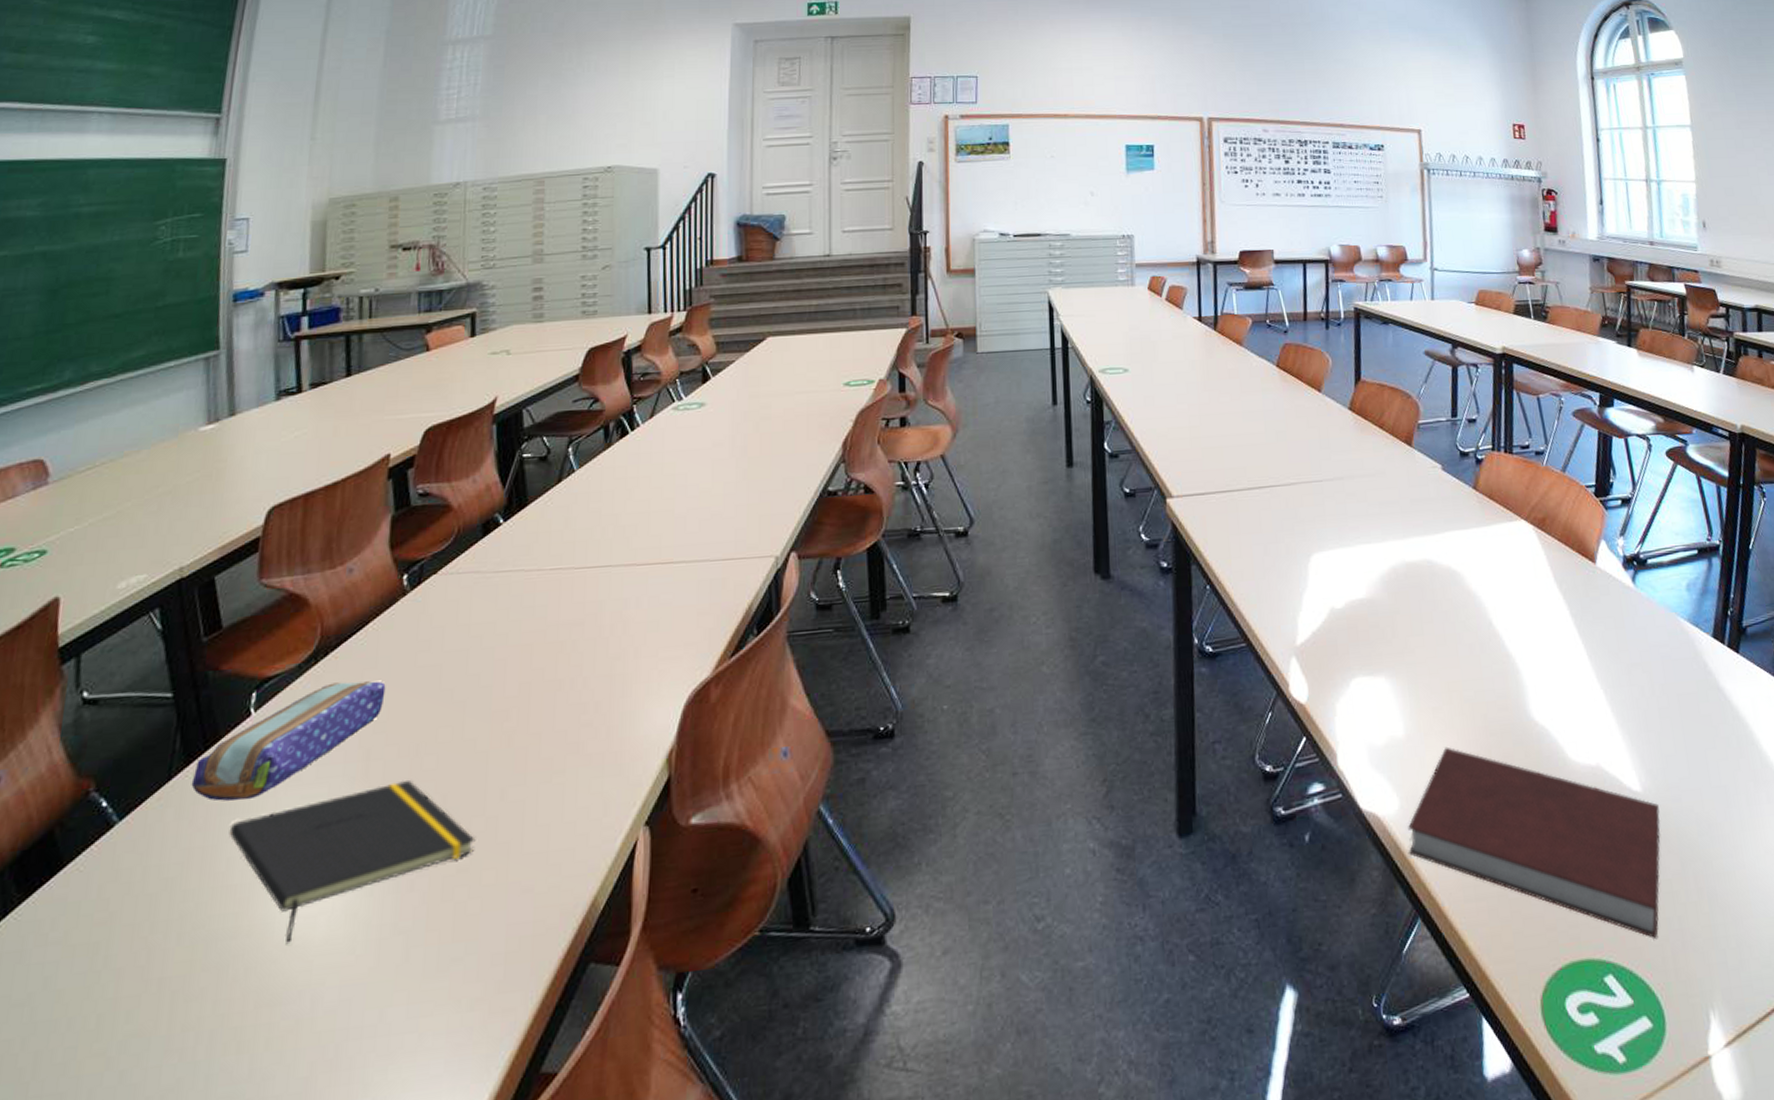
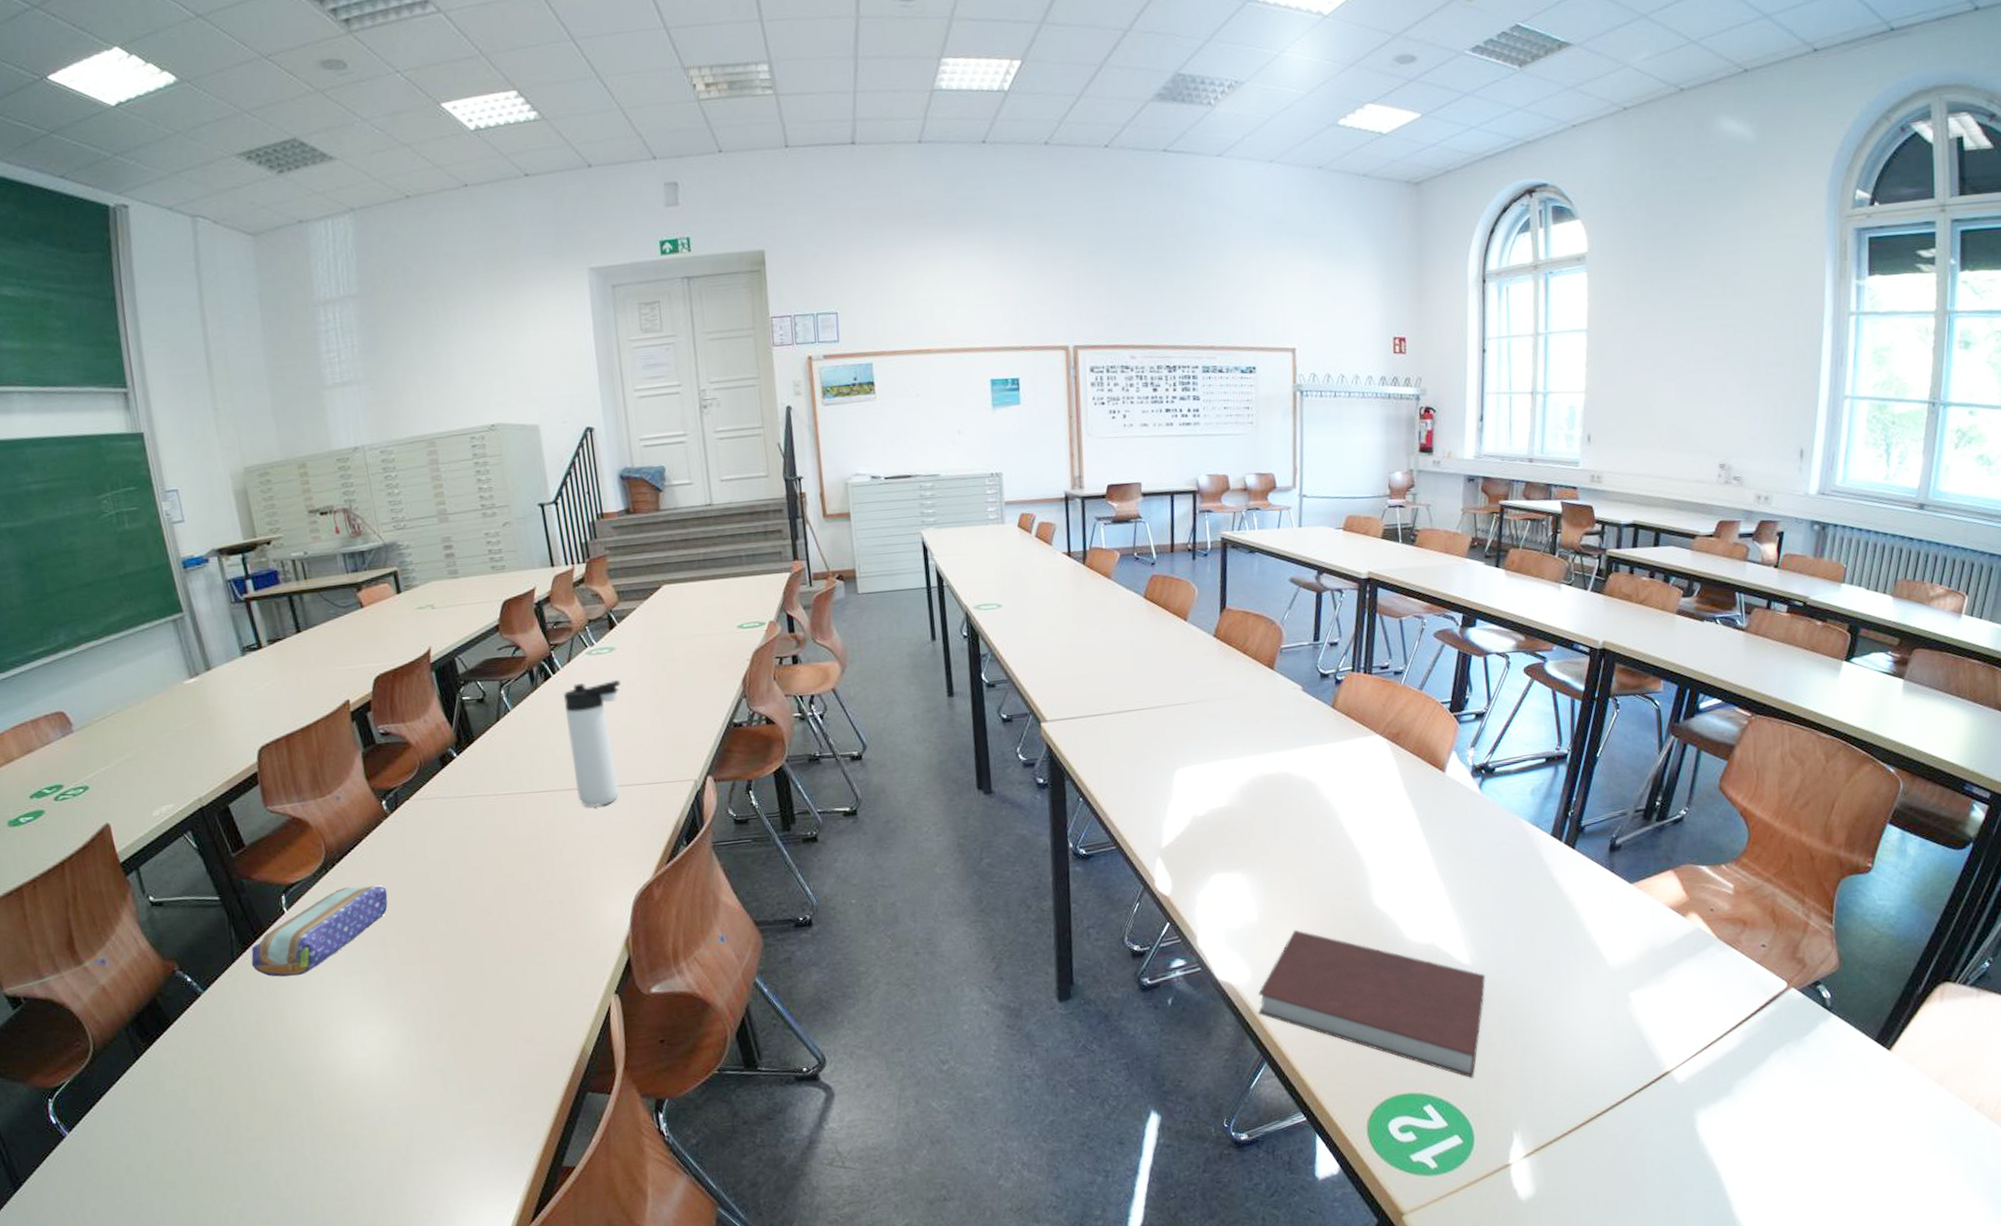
notepad: present [229,779,476,945] -> none [289,960,482,1079]
thermos bottle: none [636,439,706,587] -> present [563,680,621,807]

